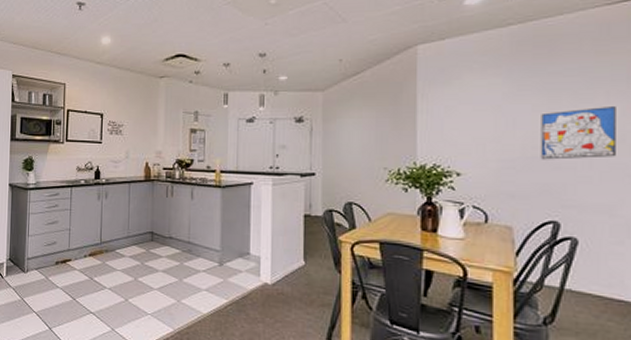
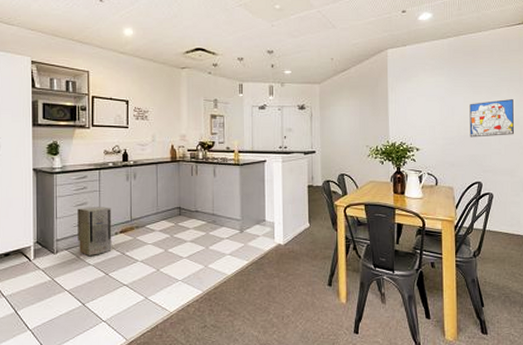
air purifier: none [47,226,82,278] -> present [77,207,112,256]

